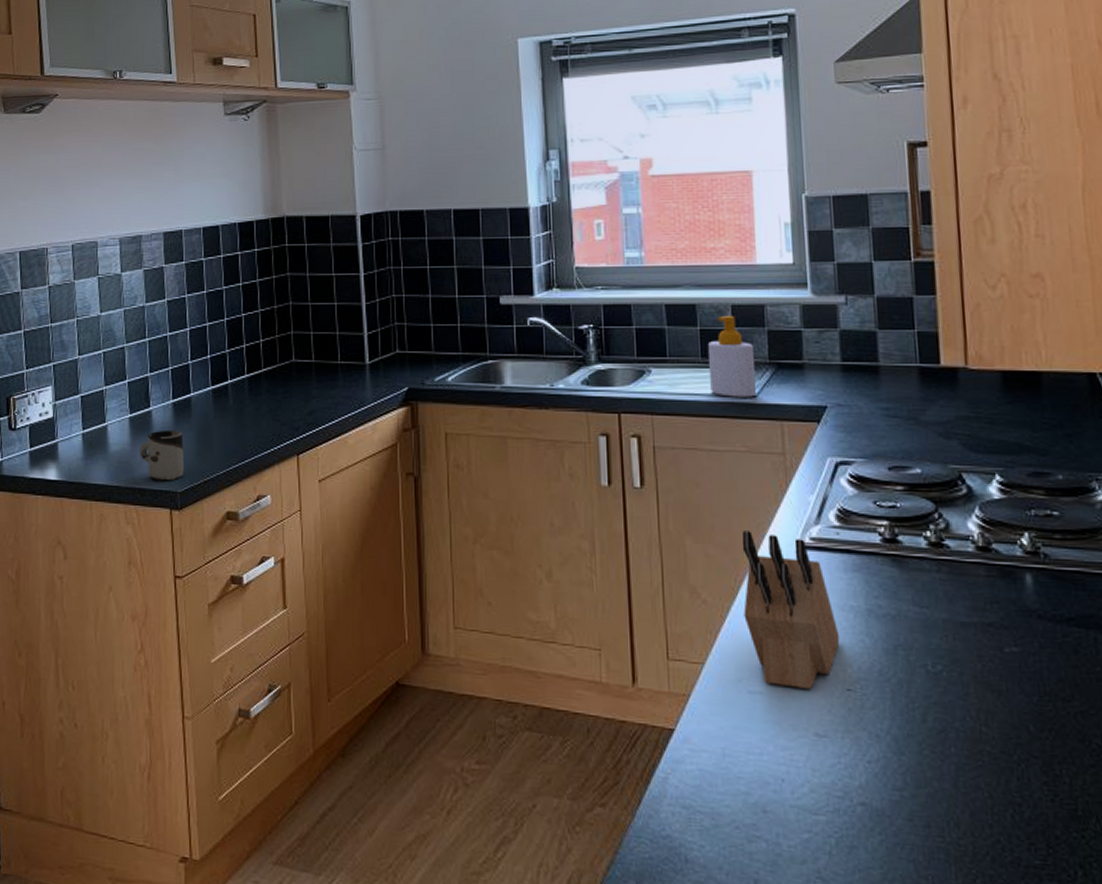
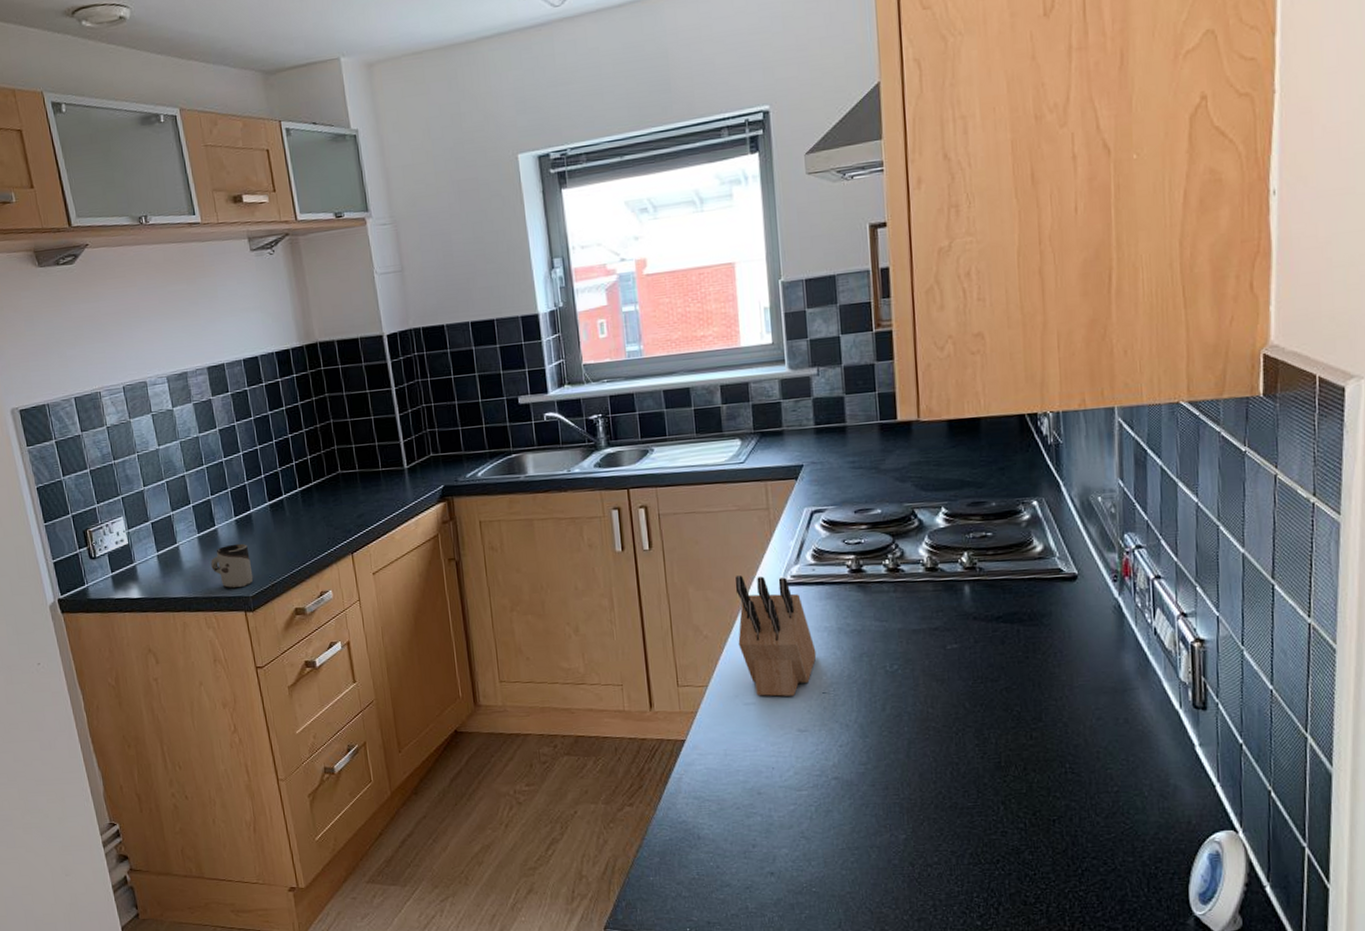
soap bottle: present [708,316,757,397] -> none [702,395,744,466]

